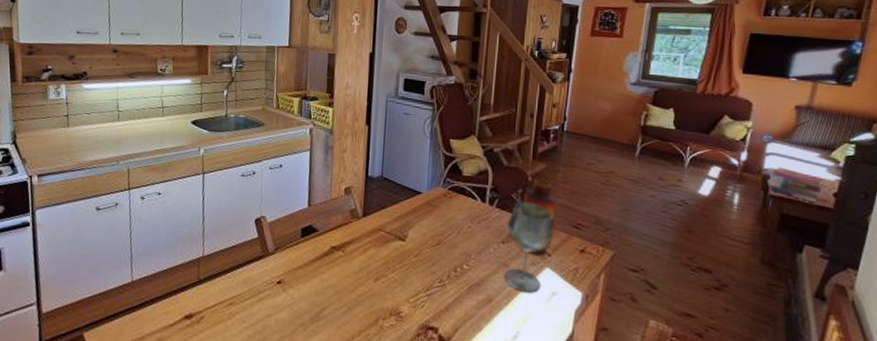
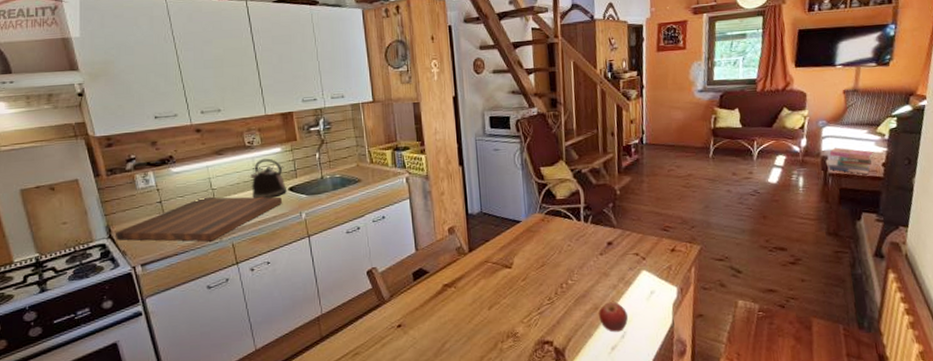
cutting board: none [19,117,184,163] -> present [114,196,283,242]
kettle: none [155,88,191,129] -> present [249,158,288,199]
fruit: none [492,296,523,331] -> present [599,302,628,332]
wine glass: present [504,202,553,293] -> none [602,214,646,296]
vase: present [523,179,557,256] -> none [614,191,646,261]

